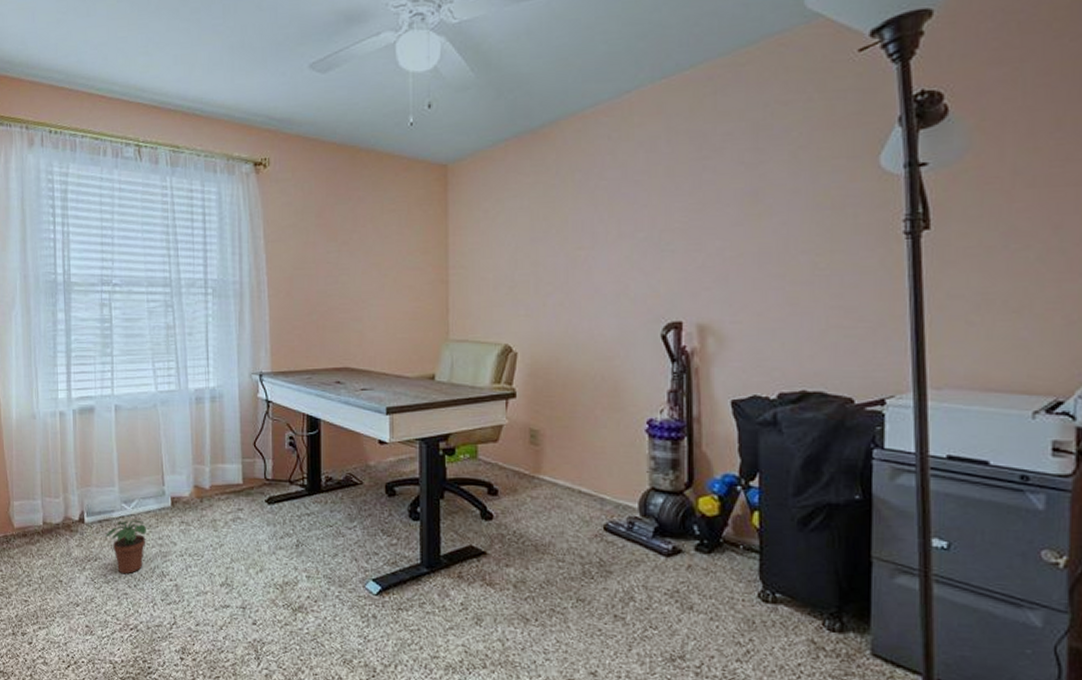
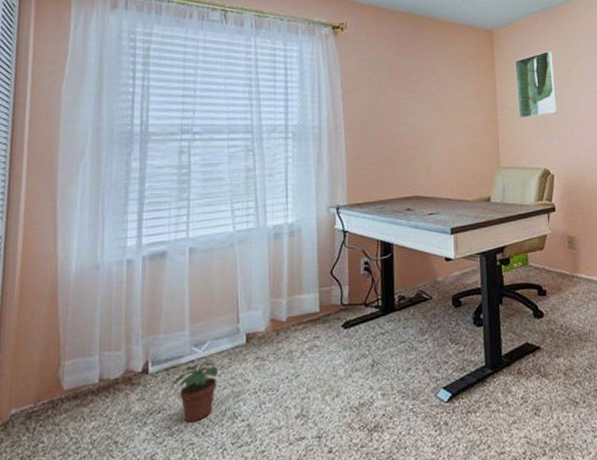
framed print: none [474,191,527,281] -> present [514,50,557,119]

